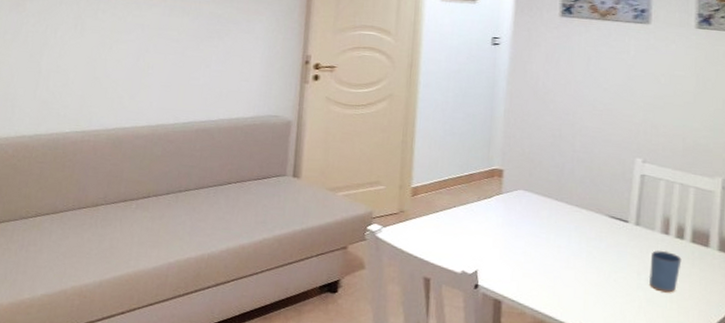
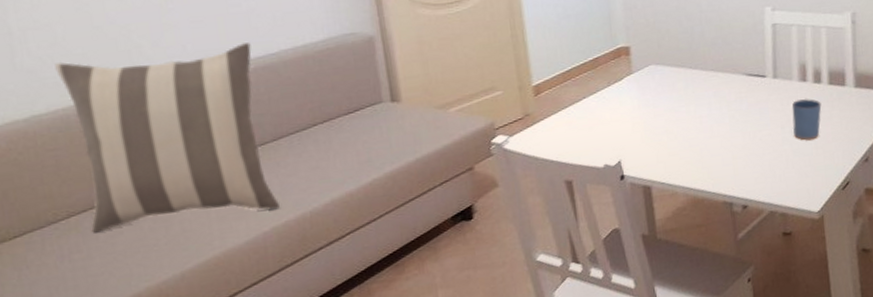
pillow: none [48,99,199,245] -> present [54,43,280,233]

